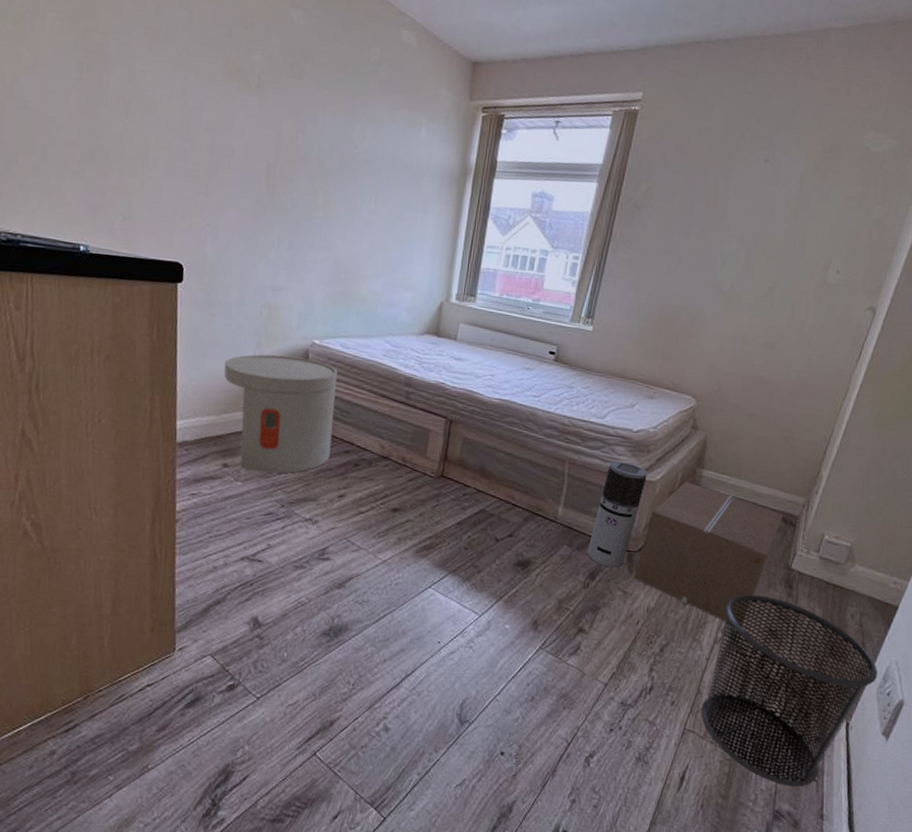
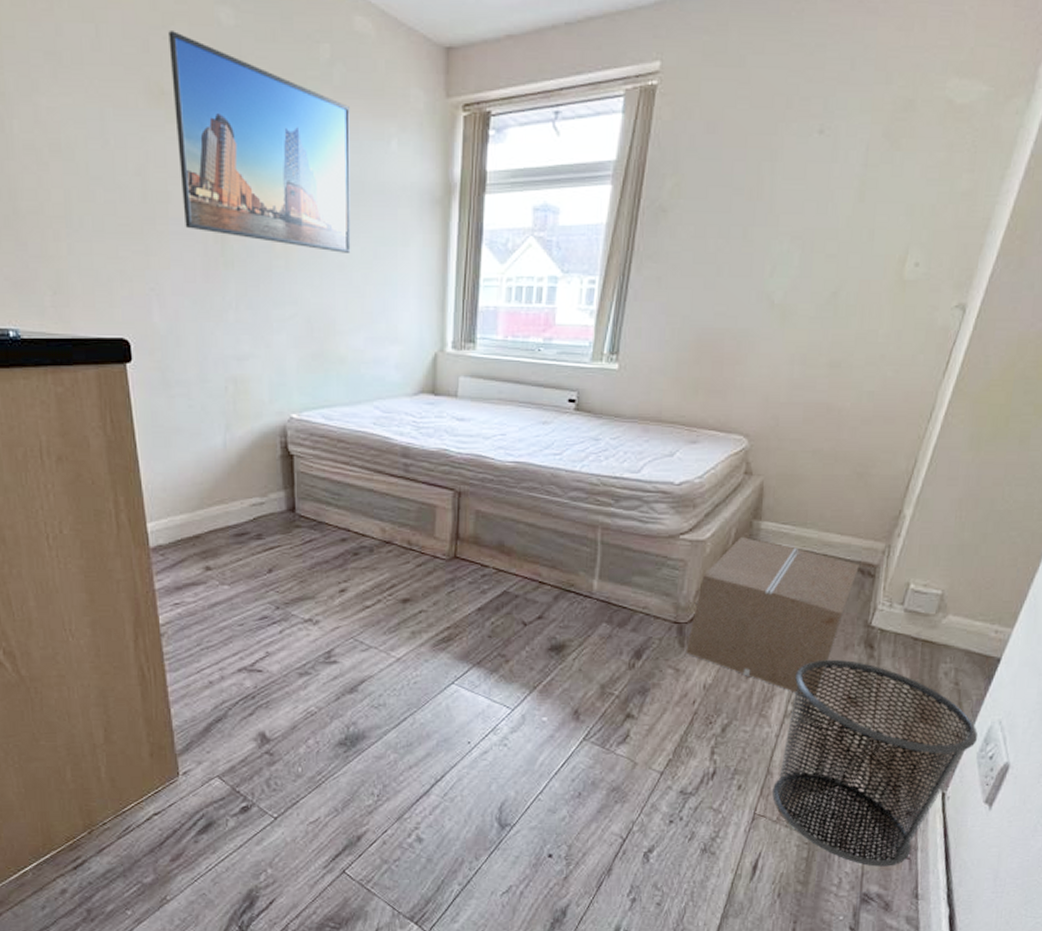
side table: present [224,354,338,474] -> none [191,436,325,572]
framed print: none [243,23,390,213] -> present [168,31,351,253]
air purifier: present [587,460,649,568] -> none [630,520,696,644]

